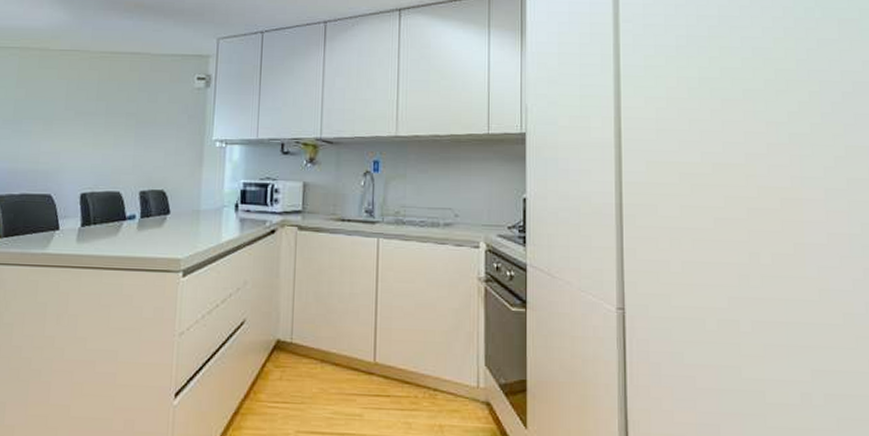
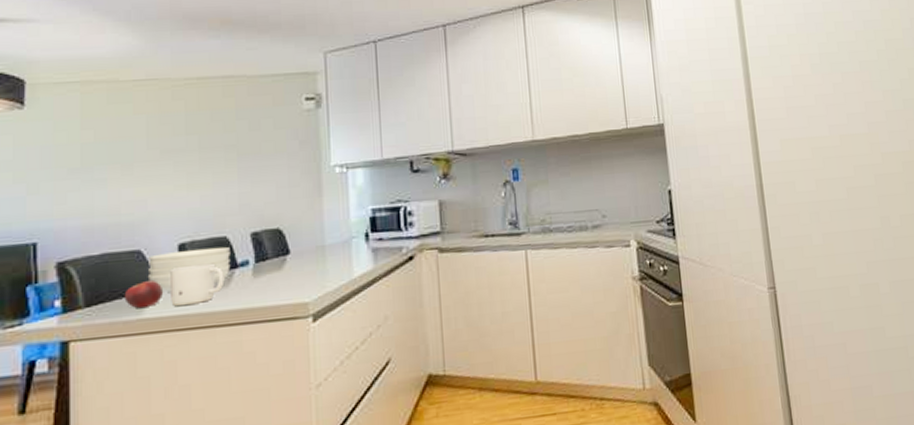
fruit: none [34,221,65,244] -> present [124,279,164,308]
bowl: none [53,199,122,233] -> present [147,246,231,292]
mug: none [70,212,115,247] -> present [170,263,225,307]

